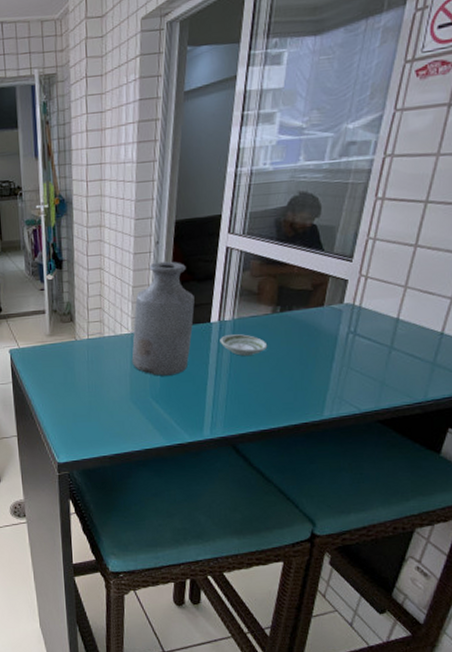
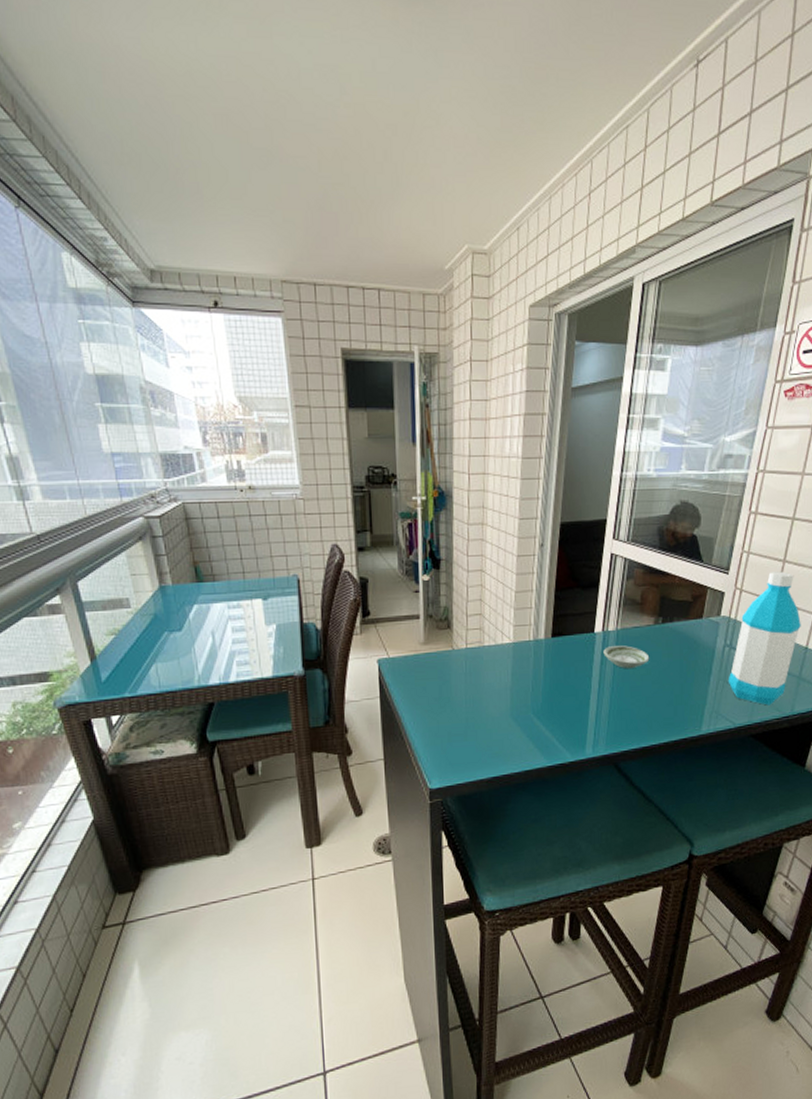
bottle: present [131,261,195,376] -> none [513,565,579,690]
water bottle: none [352,256,436,392] -> present [728,571,801,706]

